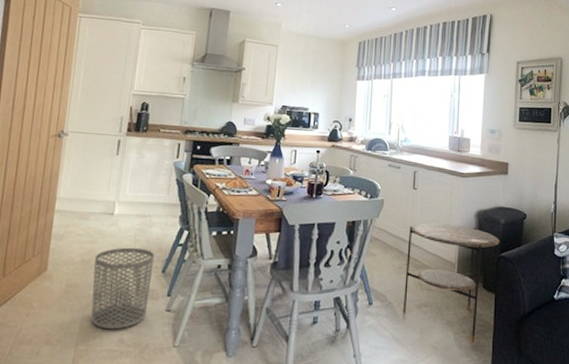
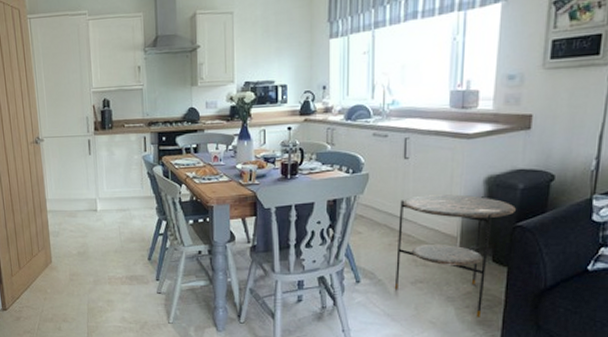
waste bin: present [91,247,155,330] -> none [88,239,141,310]

